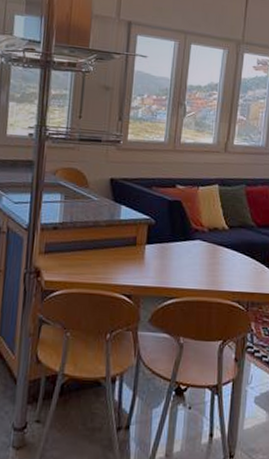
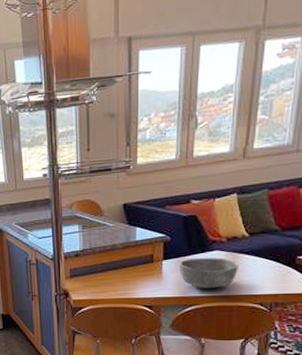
bowl: none [162,245,218,281] -> present [180,257,238,288]

